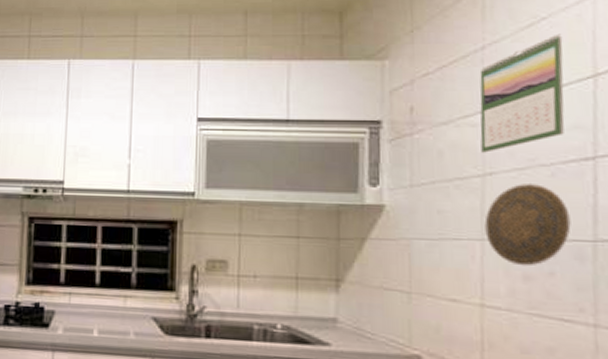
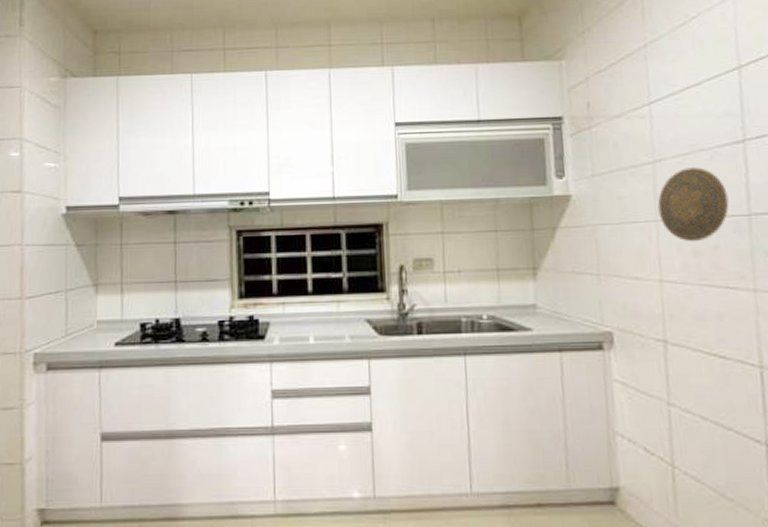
calendar: present [479,33,565,153] -> none [644,31,718,142]

